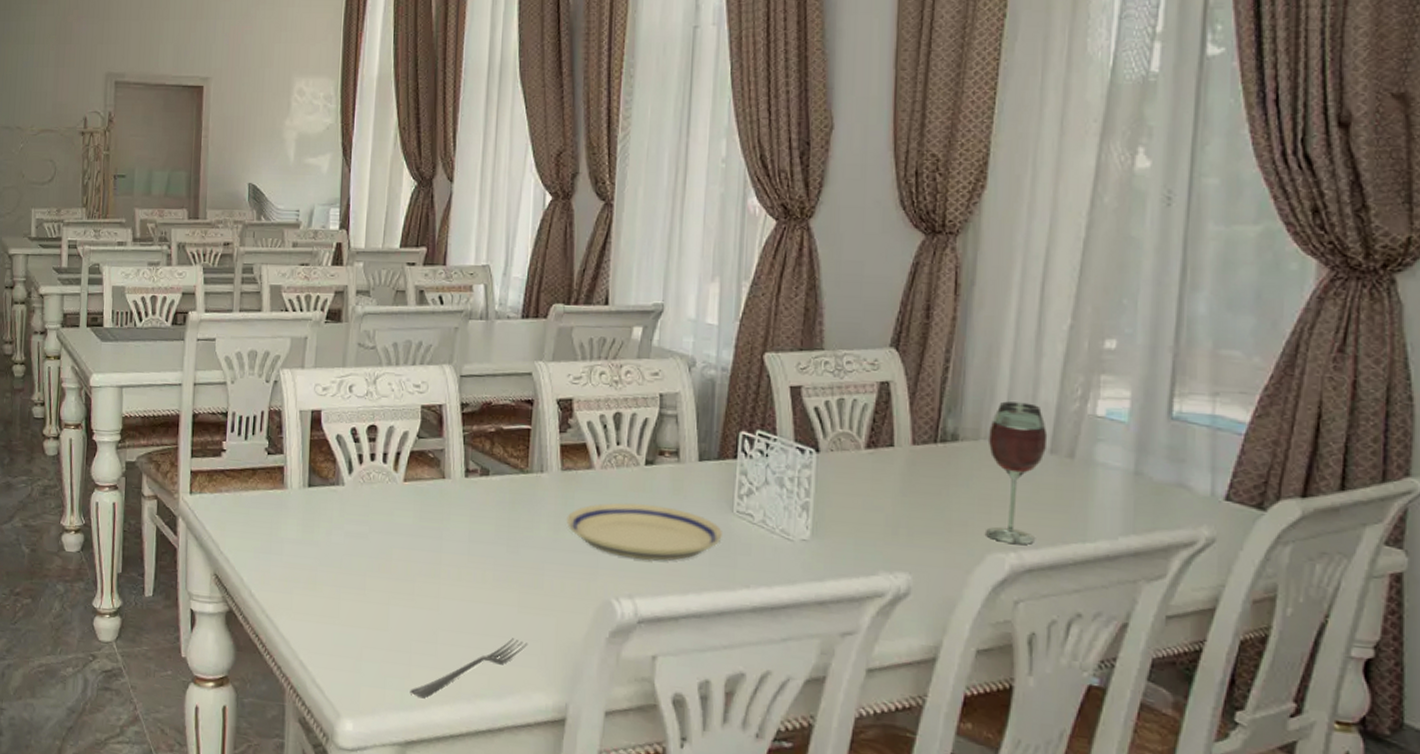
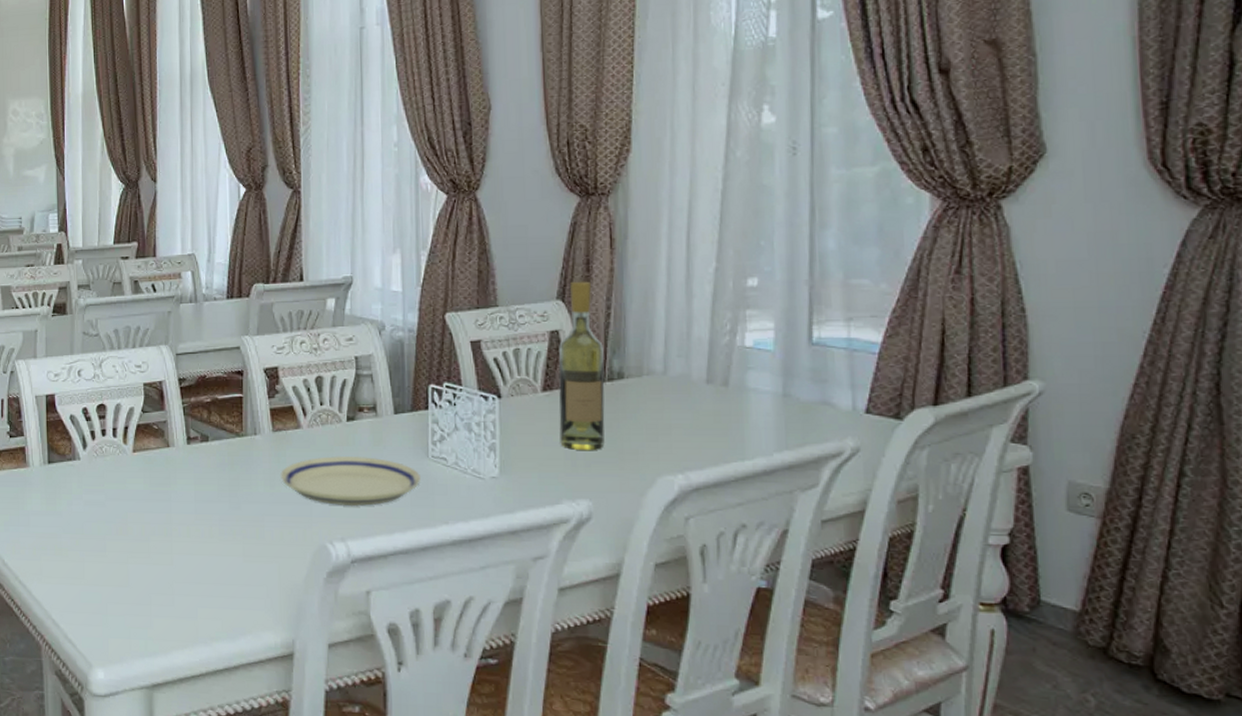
fork: present [410,638,528,697] -> none [152,585,255,644]
bottle: none [881,328,938,519] -> present [558,281,605,451]
wineglass: present [986,401,1048,544] -> none [650,340,704,466]

